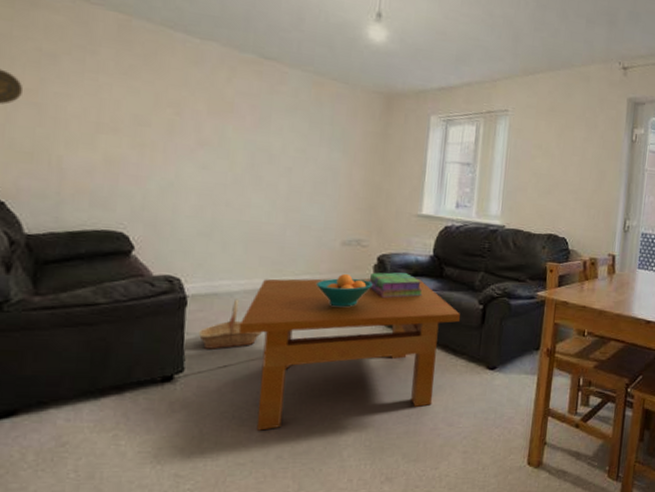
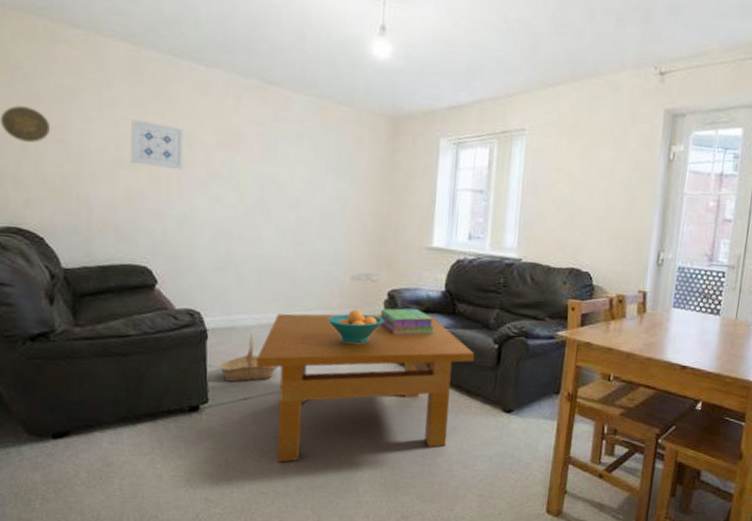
wall art: none [113,85,173,137] -> present [131,119,183,170]

